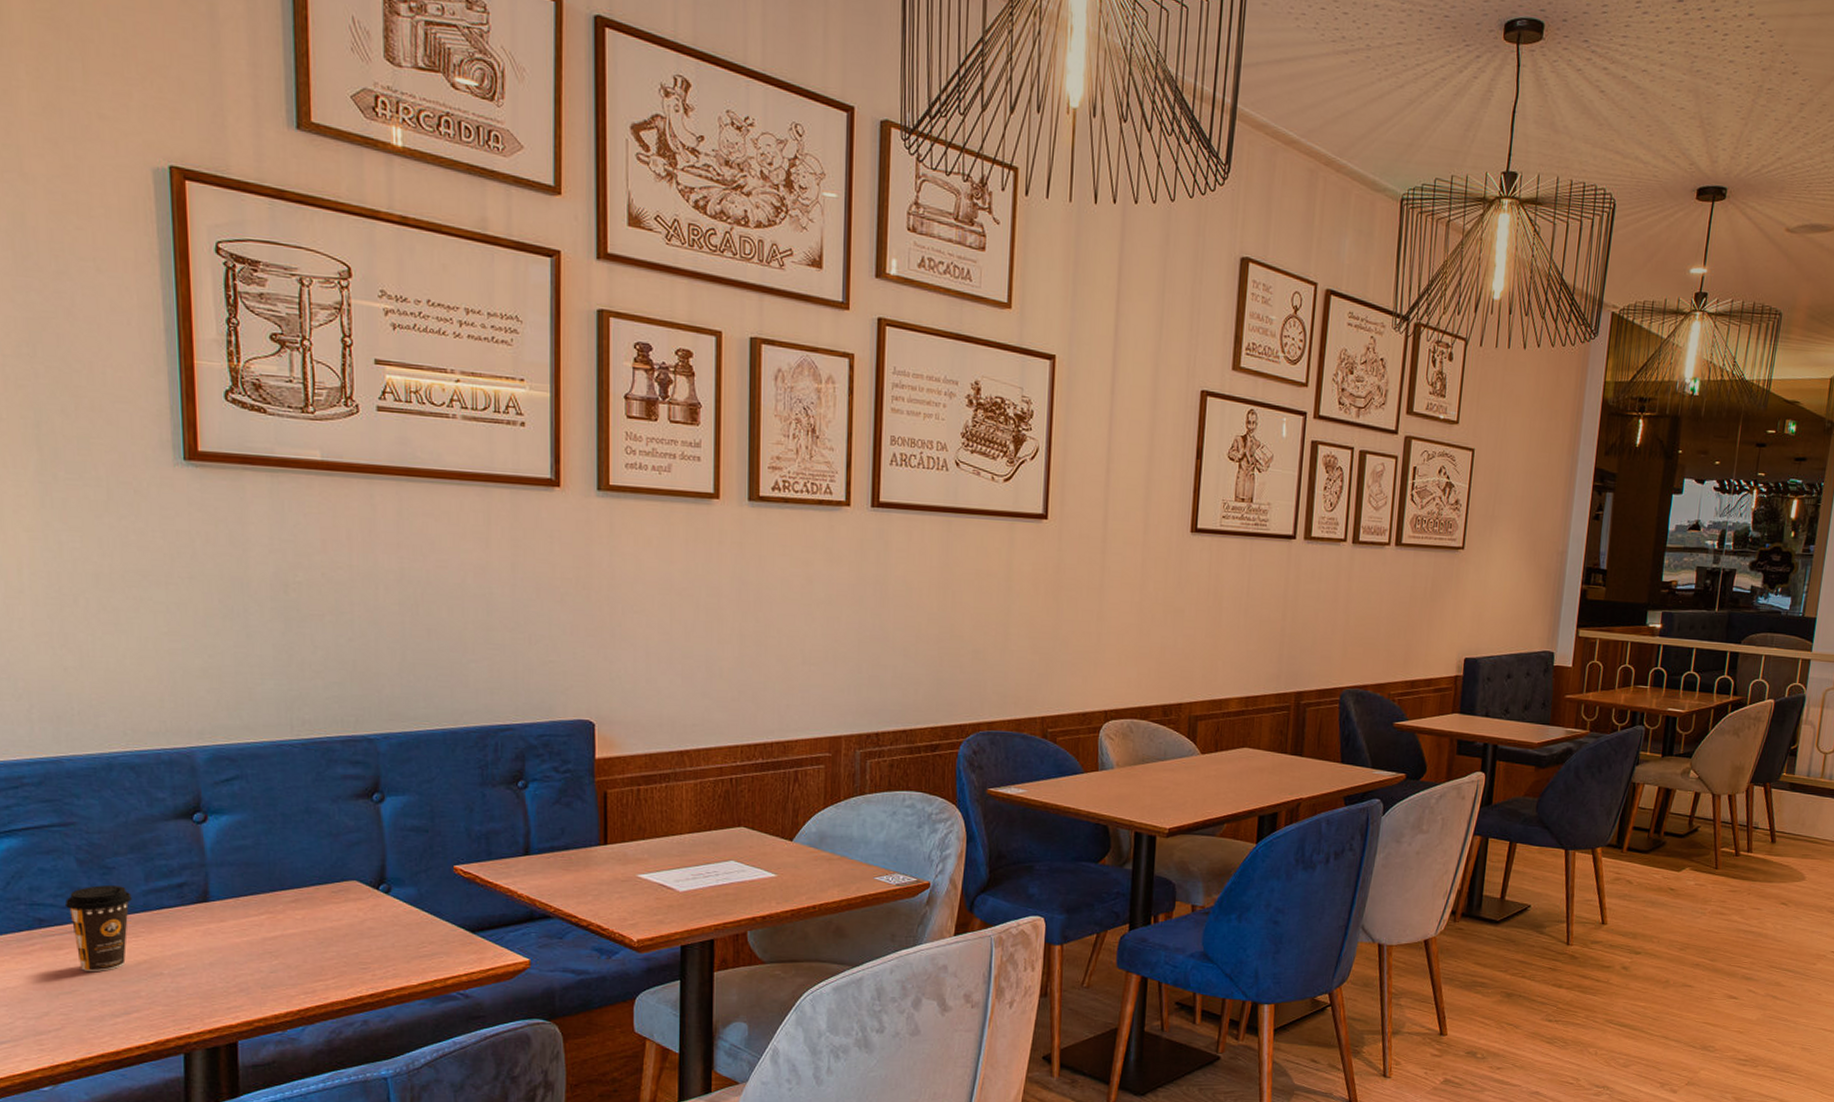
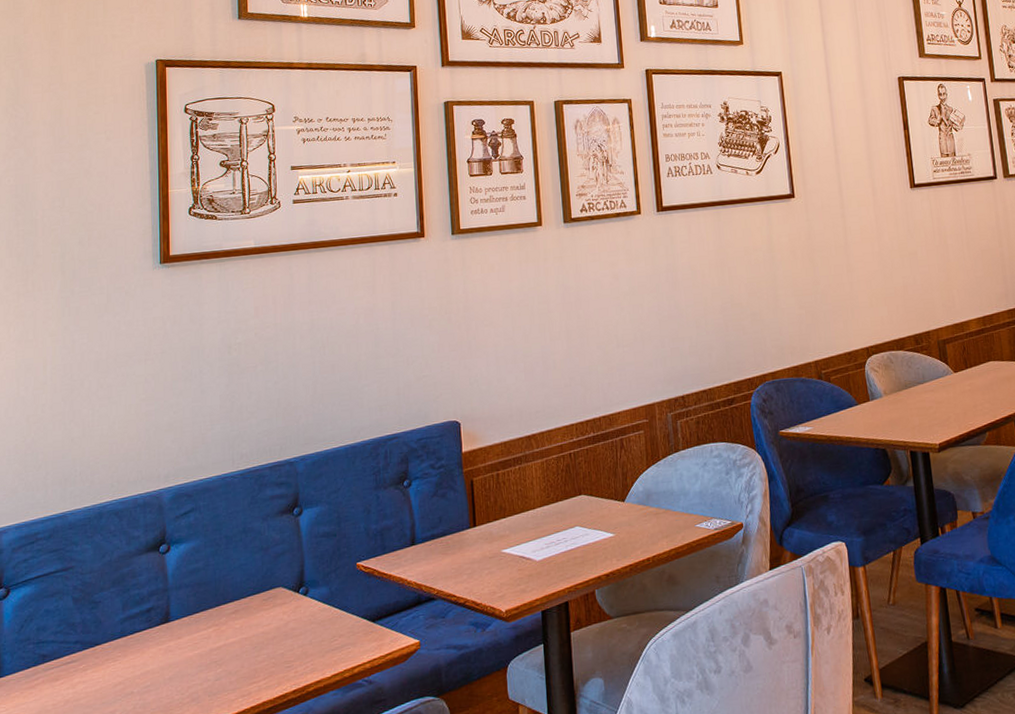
coffee cup: present [64,885,132,971] -> none [62,617,112,698]

